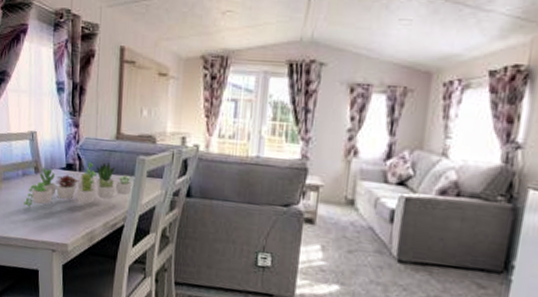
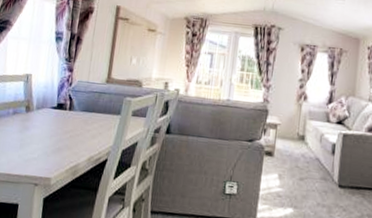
succulent plant: present [24,161,132,206] -> none [11,101,118,143]

